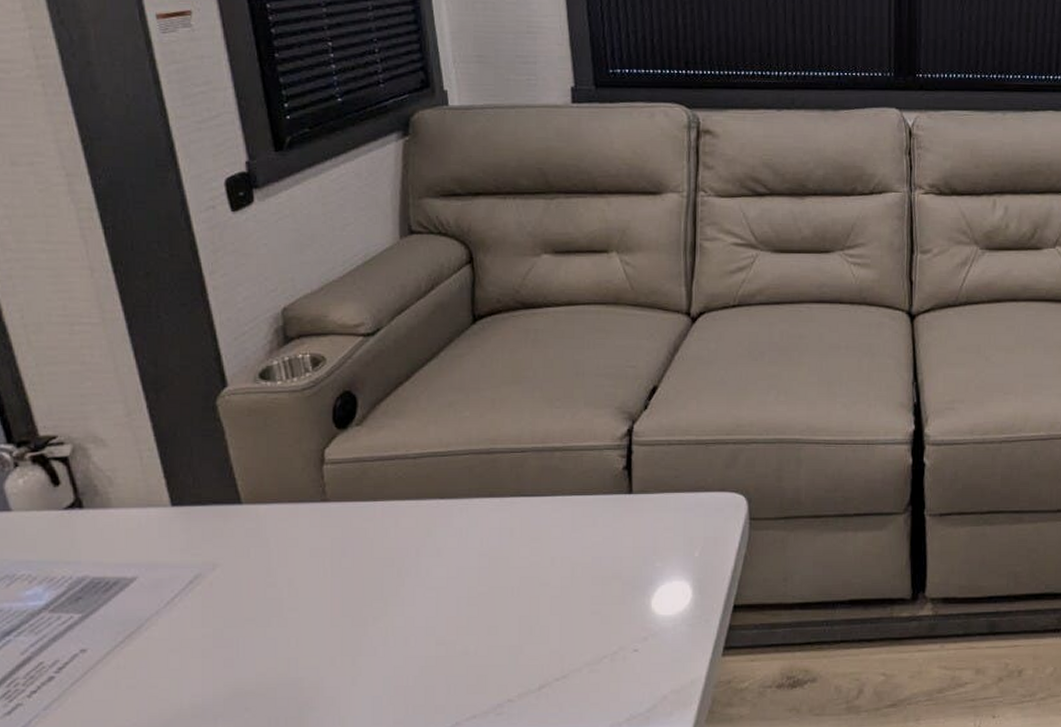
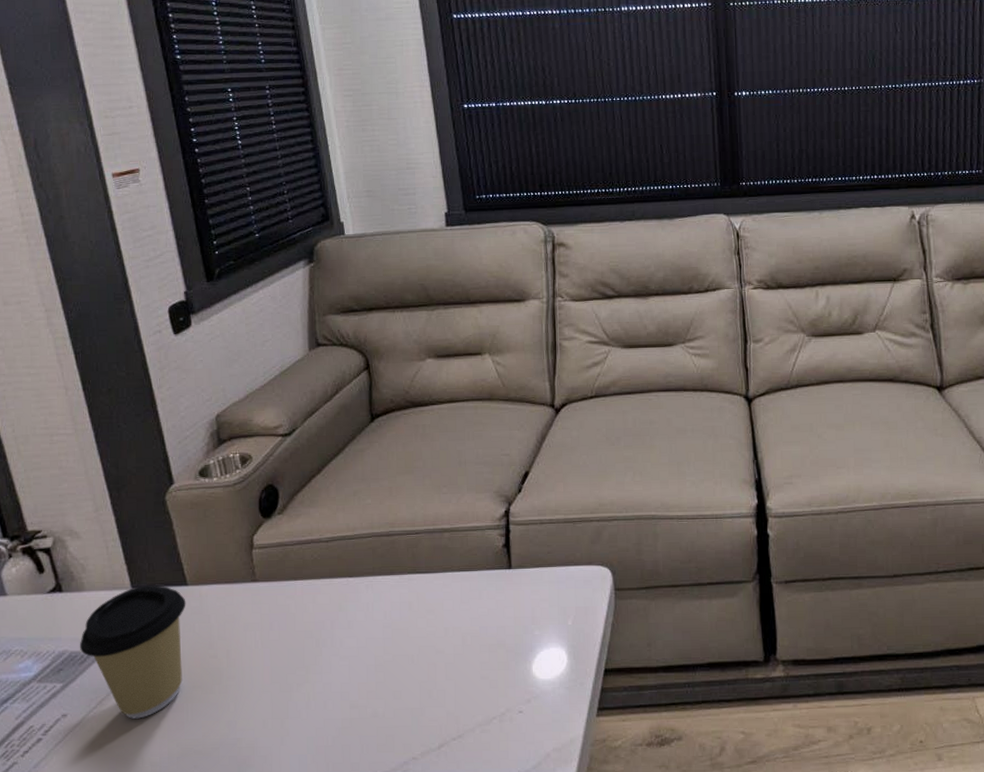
coffee cup: none [103,503,240,655] -> present [79,585,186,719]

